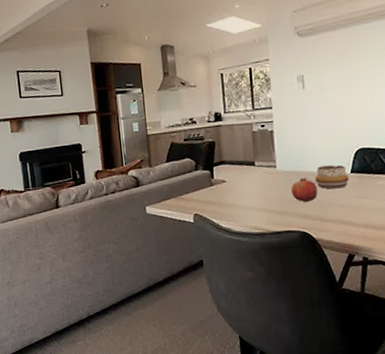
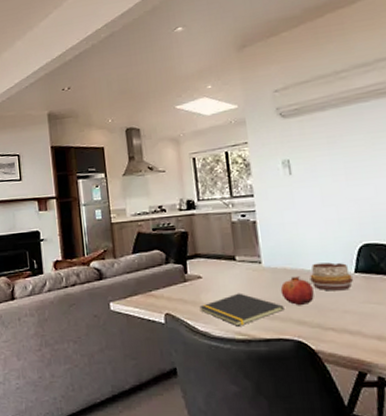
notepad: none [223,193,293,222] -> present [199,293,285,326]

